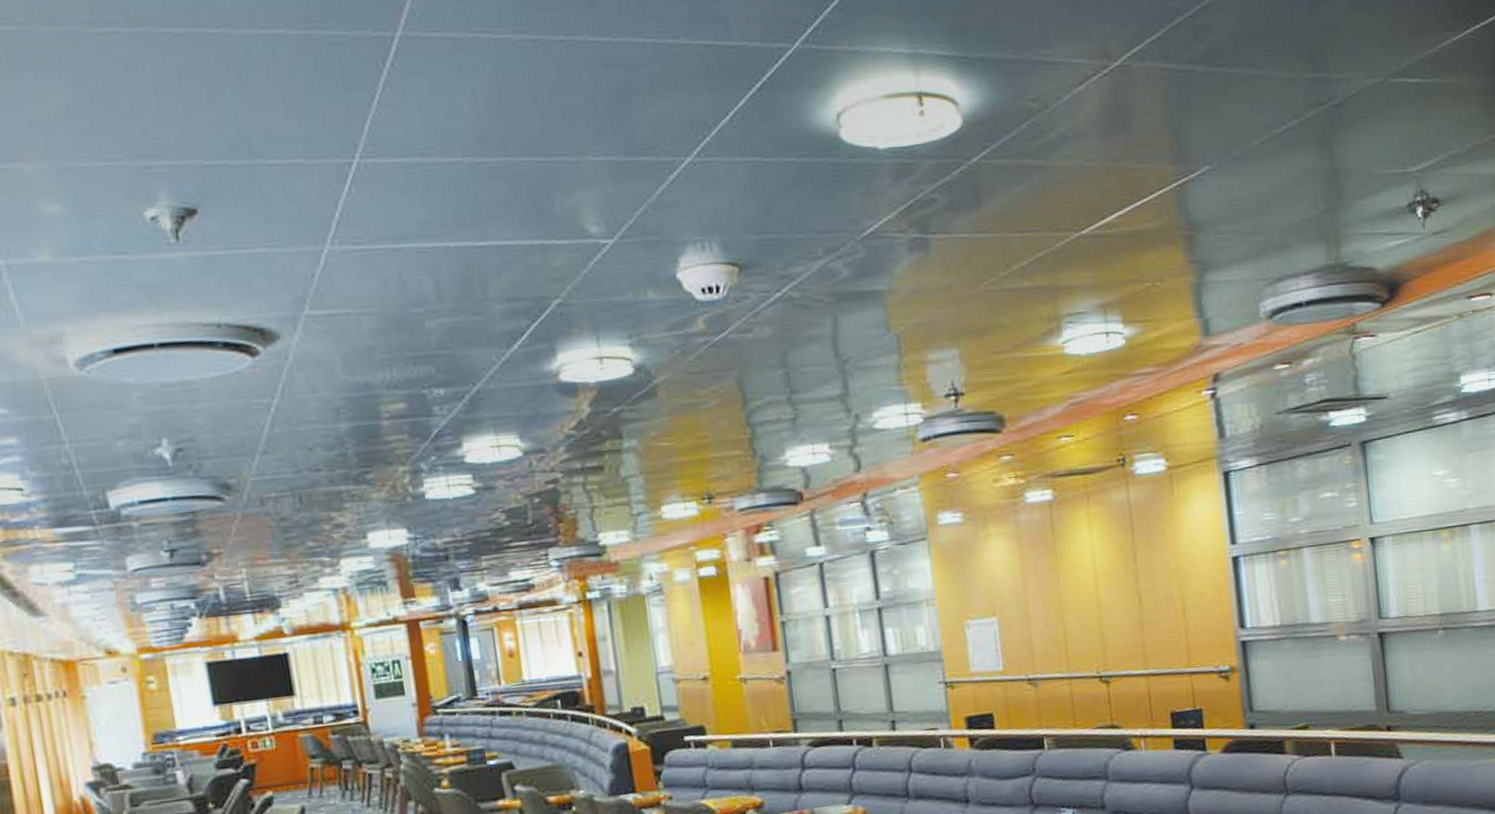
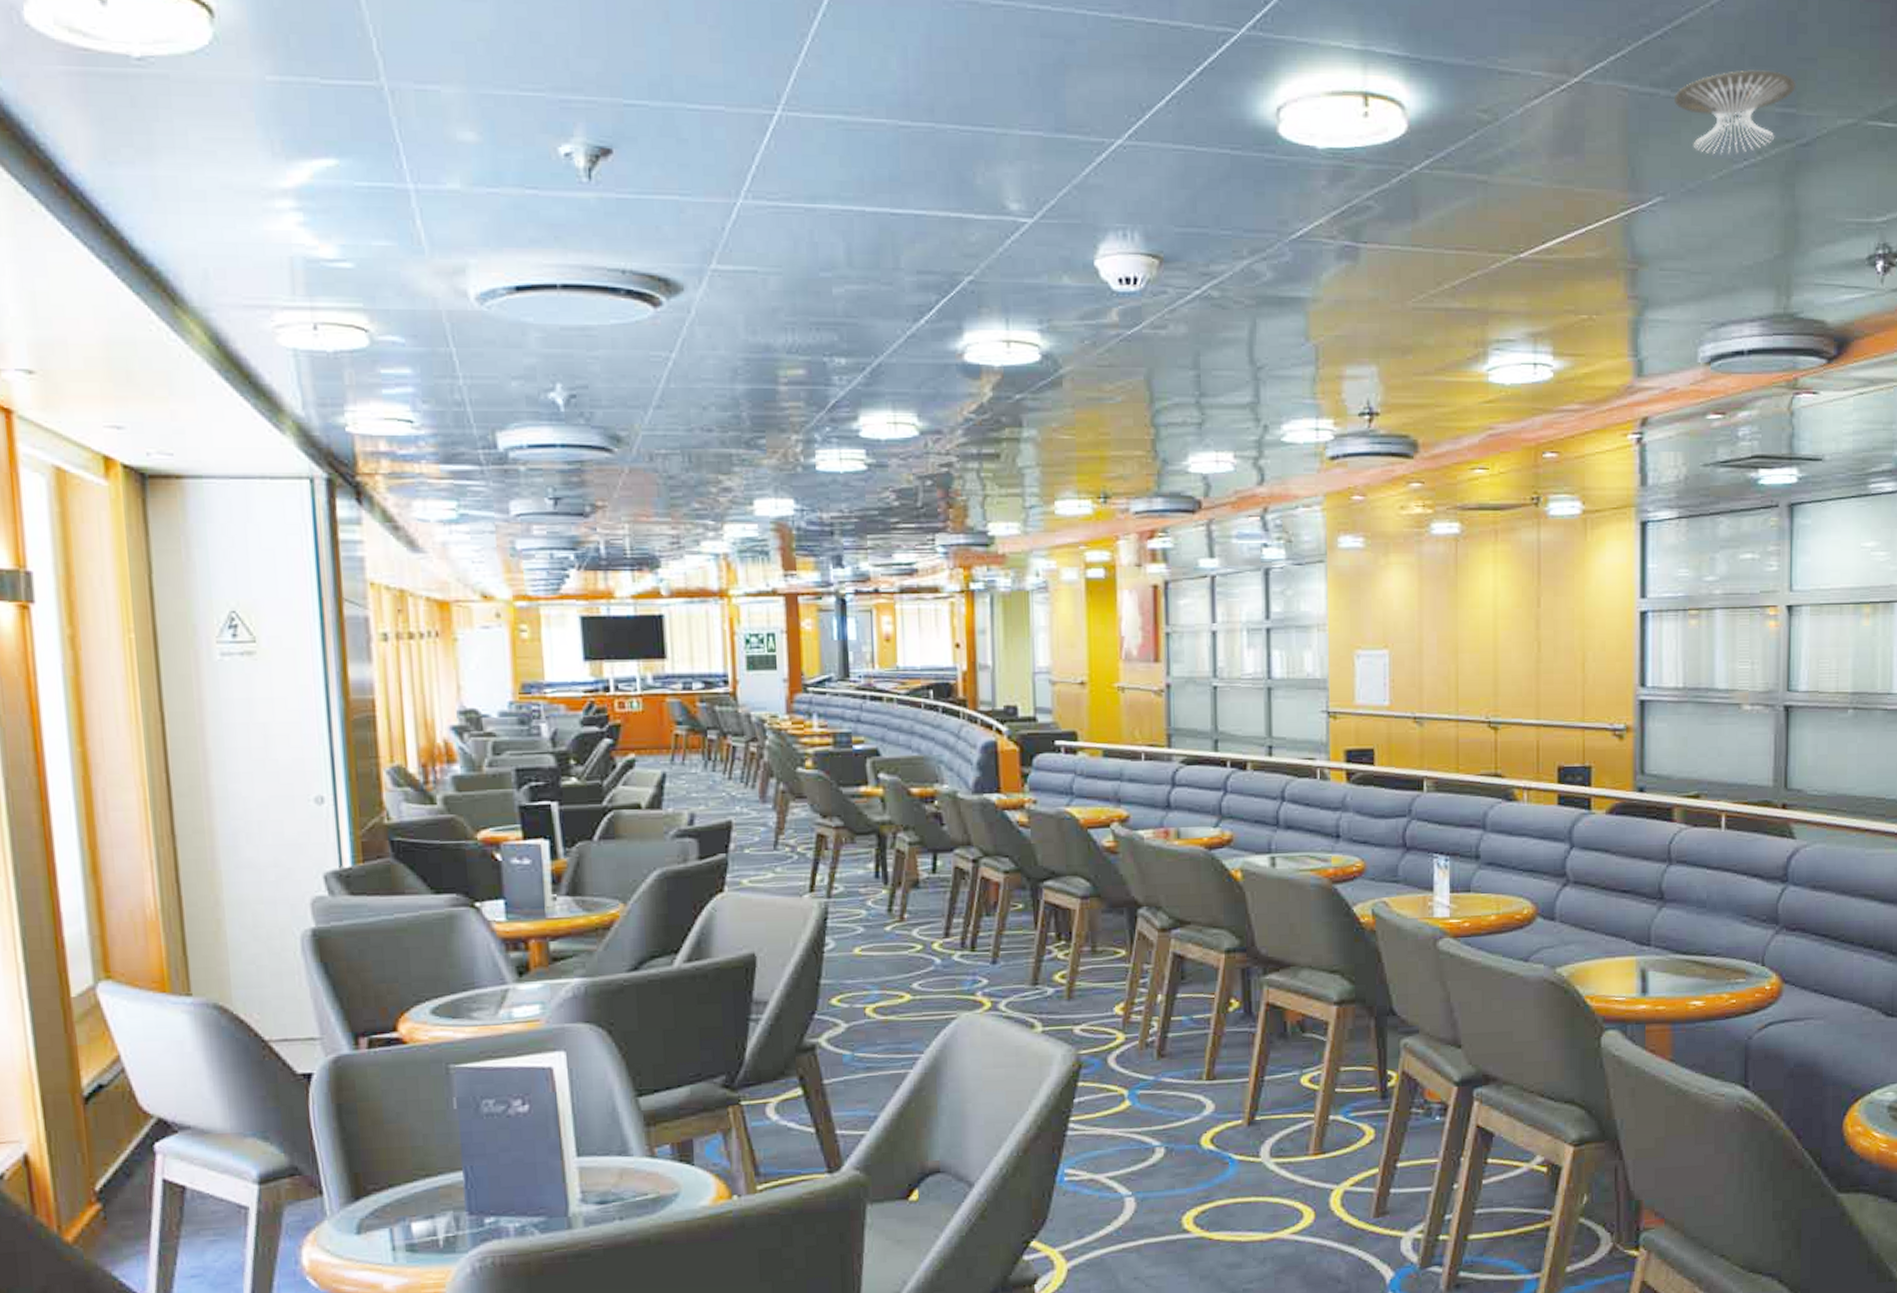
recessed light: none [1210,40,1323,123] -> present [1675,70,1796,155]

